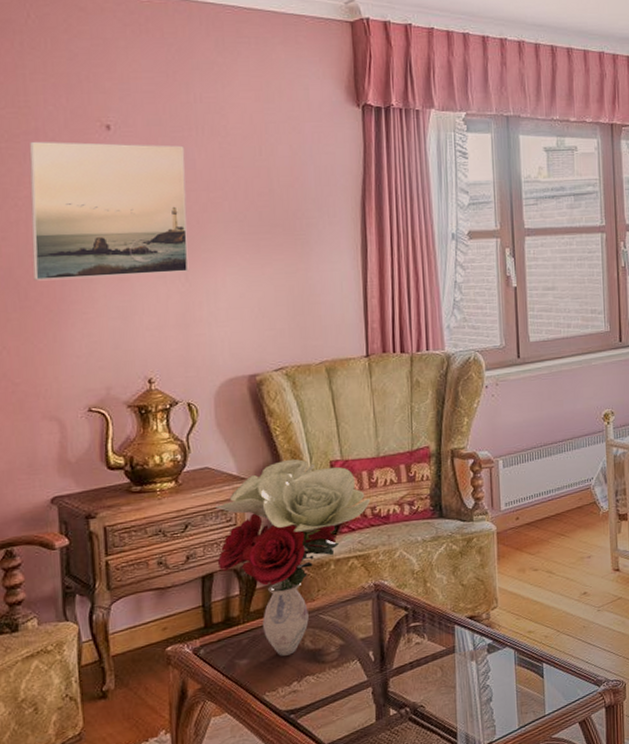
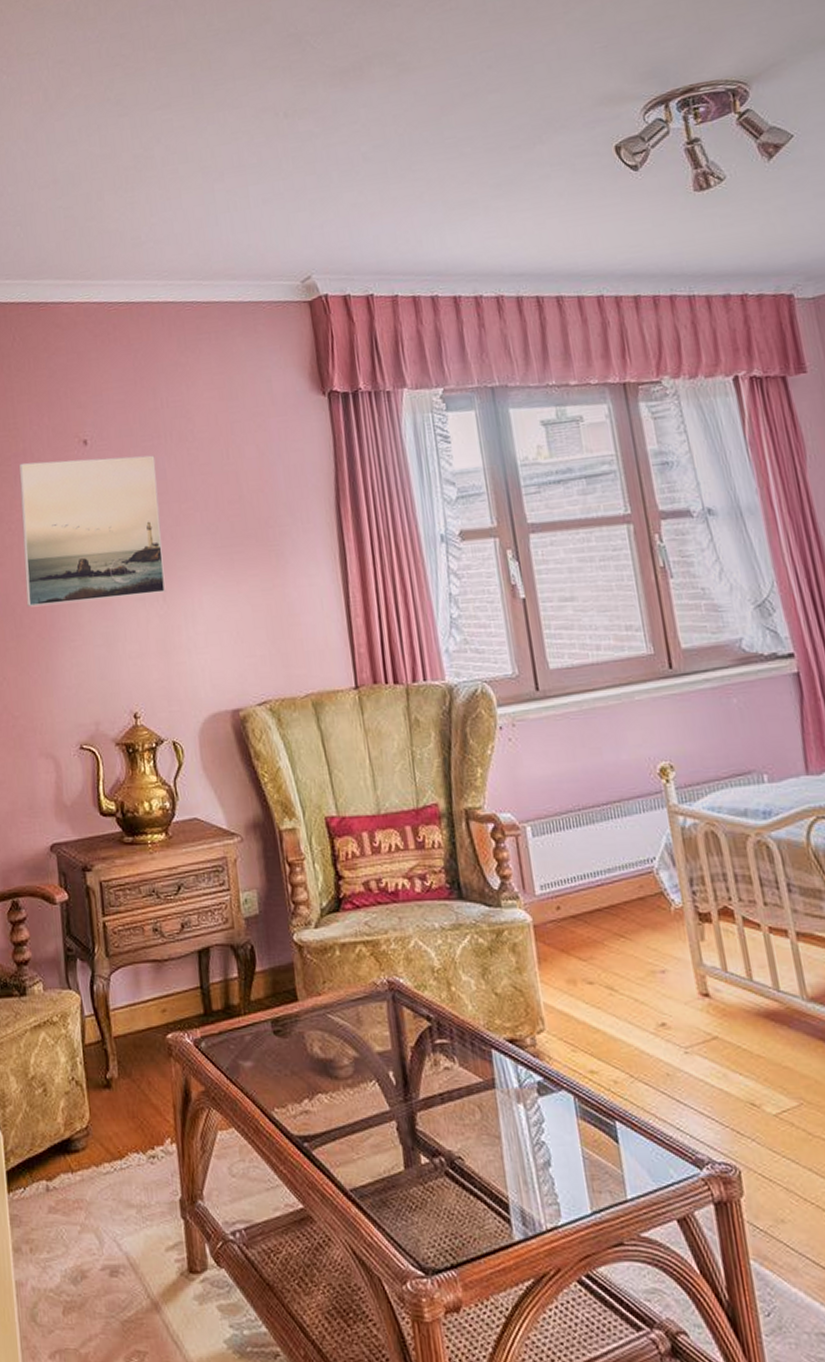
flower bouquet: present [215,458,371,656] -> none [207,812,375,1063]

